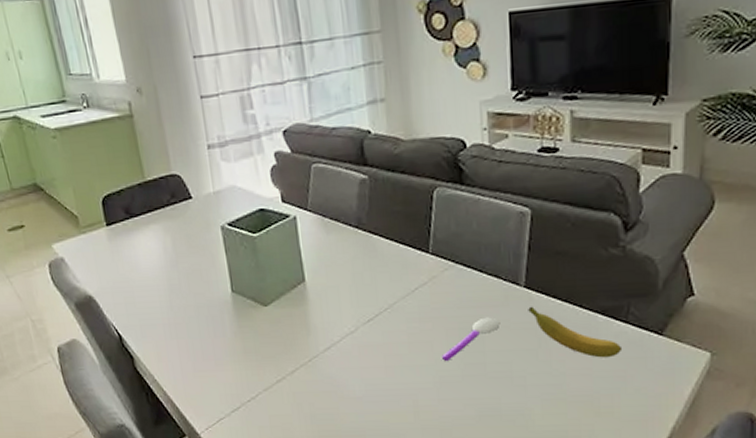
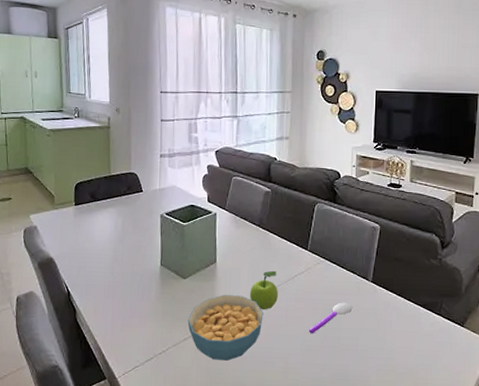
cereal bowl: none [277,320,378,404] -> present [187,295,263,361]
fruit: none [355,284,395,337] -> present [249,270,278,310]
banana: present [528,306,623,358] -> none [373,296,436,341]

